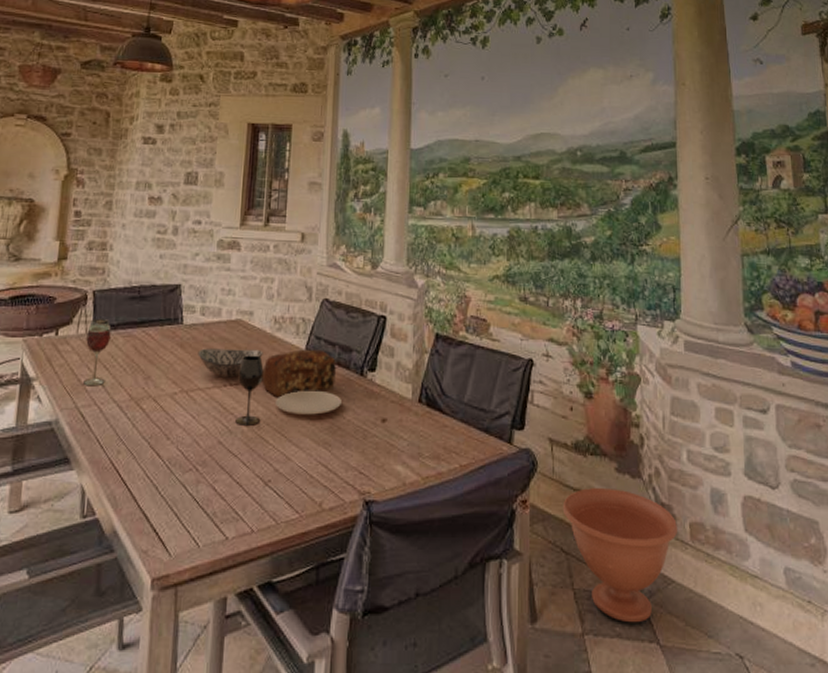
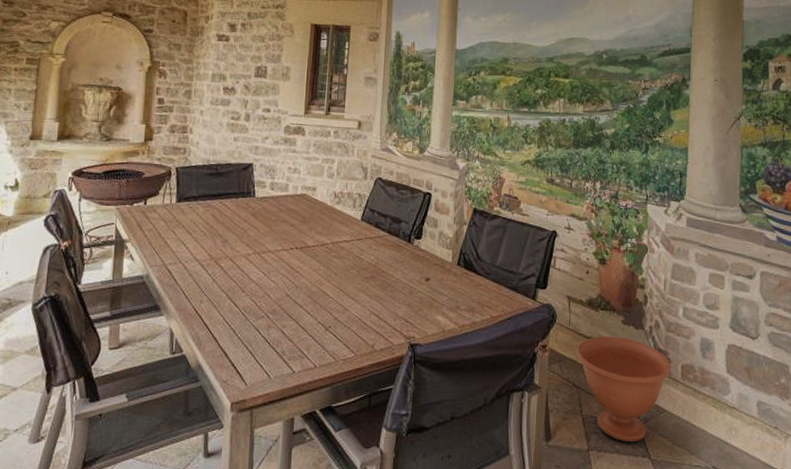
wineglass: present [83,318,111,386] -> none [170,191,193,248]
decorative bowl: present [198,348,263,378] -> none [268,217,325,243]
wineglass: present [235,355,264,426] -> none [301,224,325,282]
bread loaf: present [262,349,336,398] -> none [323,219,387,260]
plate: present [274,390,341,415] -> none [334,253,392,274]

